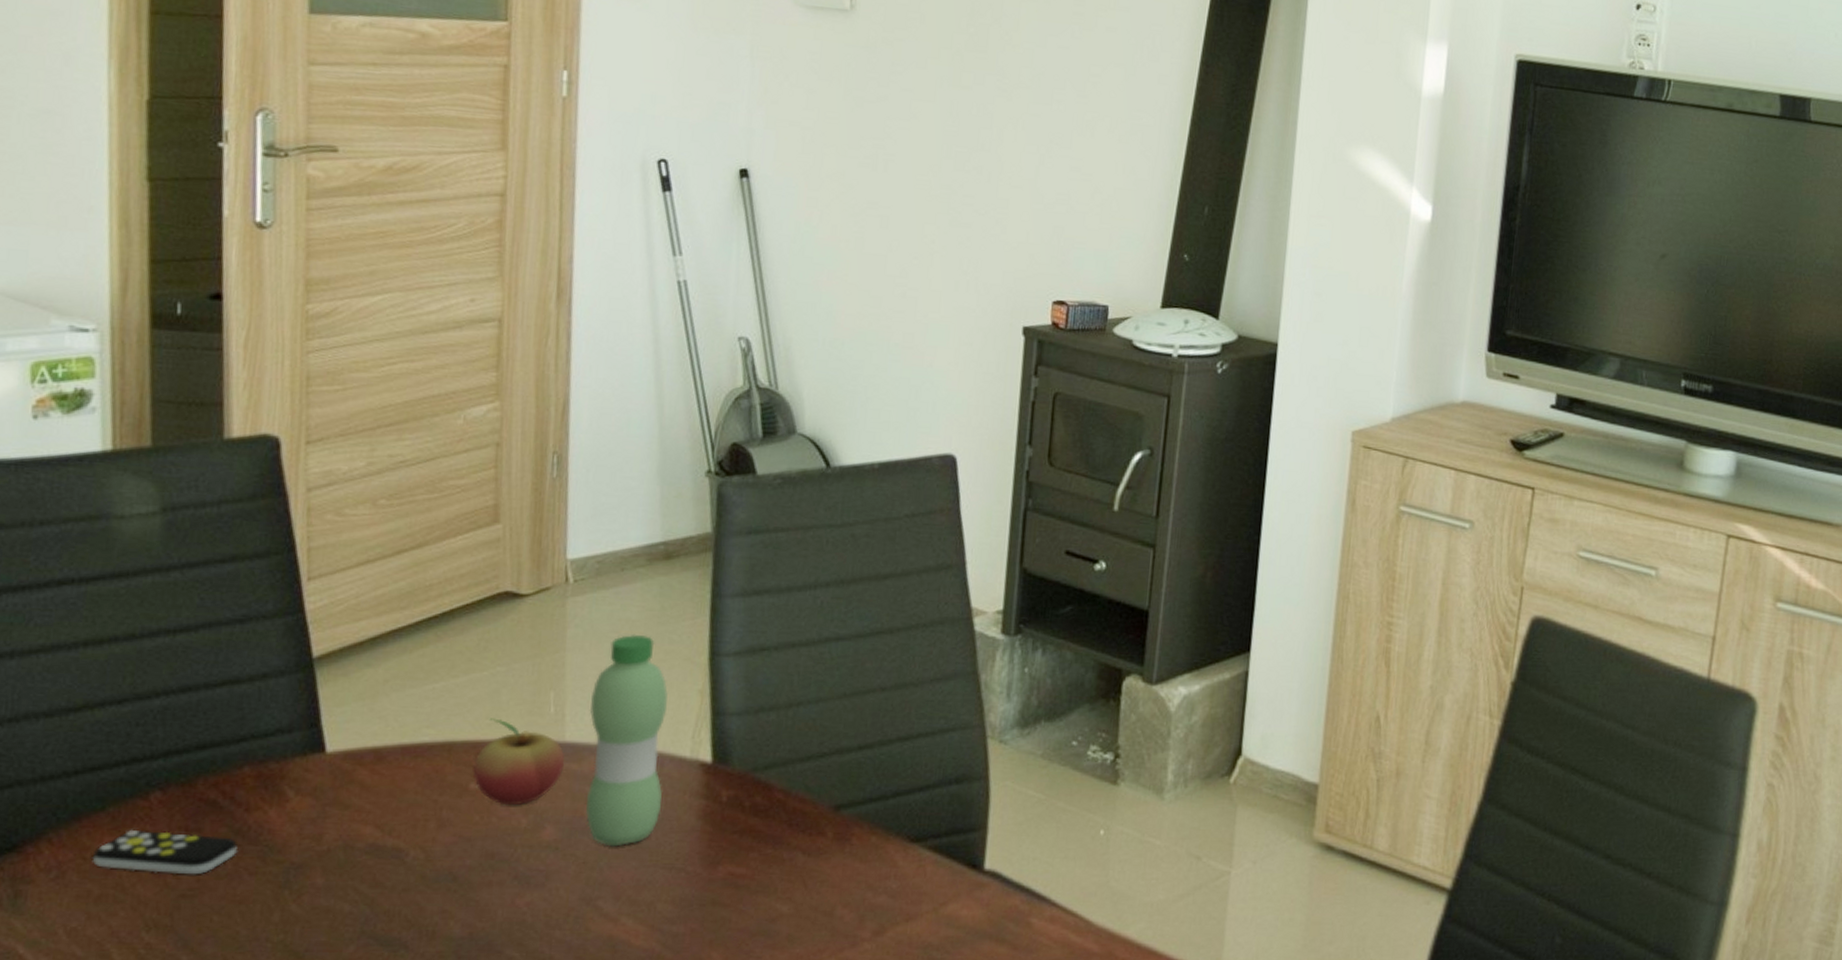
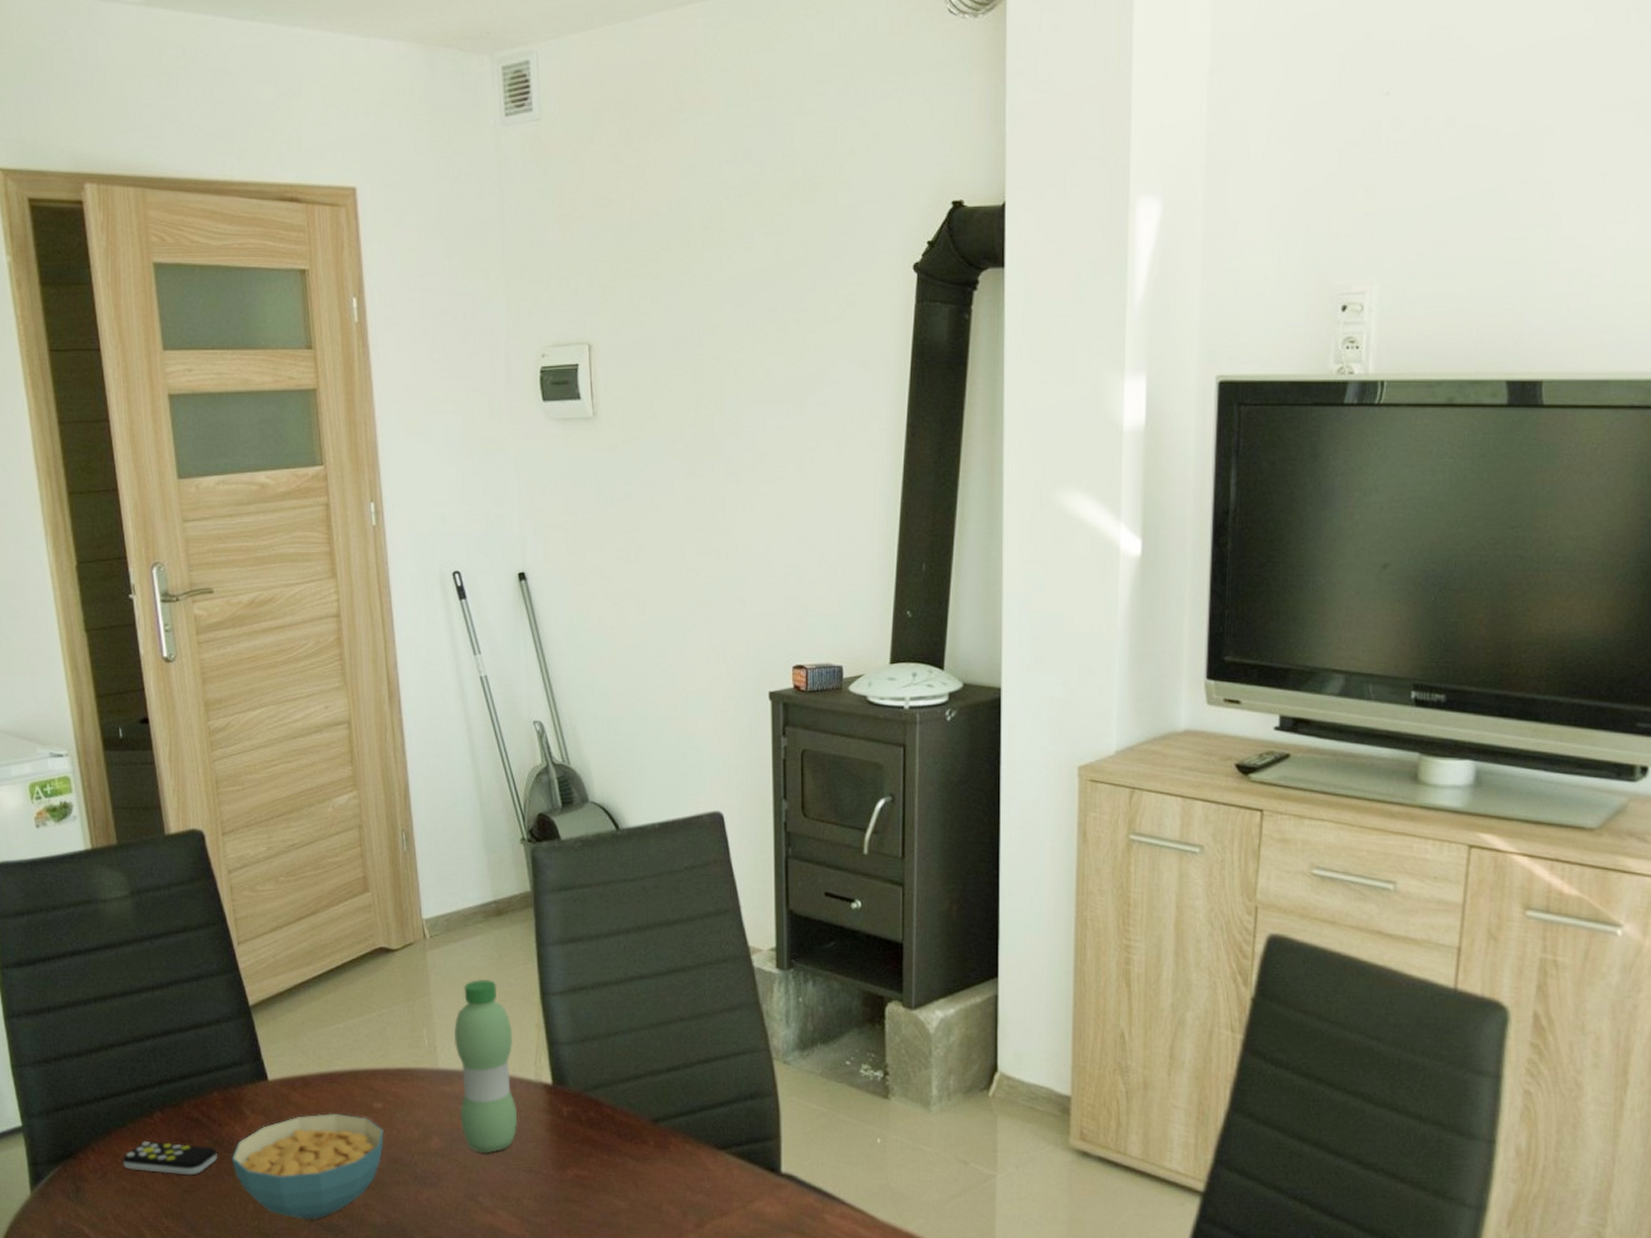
cereal bowl: none [257,795,480,932] -> present [231,1113,384,1220]
fruit: present [472,718,565,806] -> none [374,1051,440,1121]

